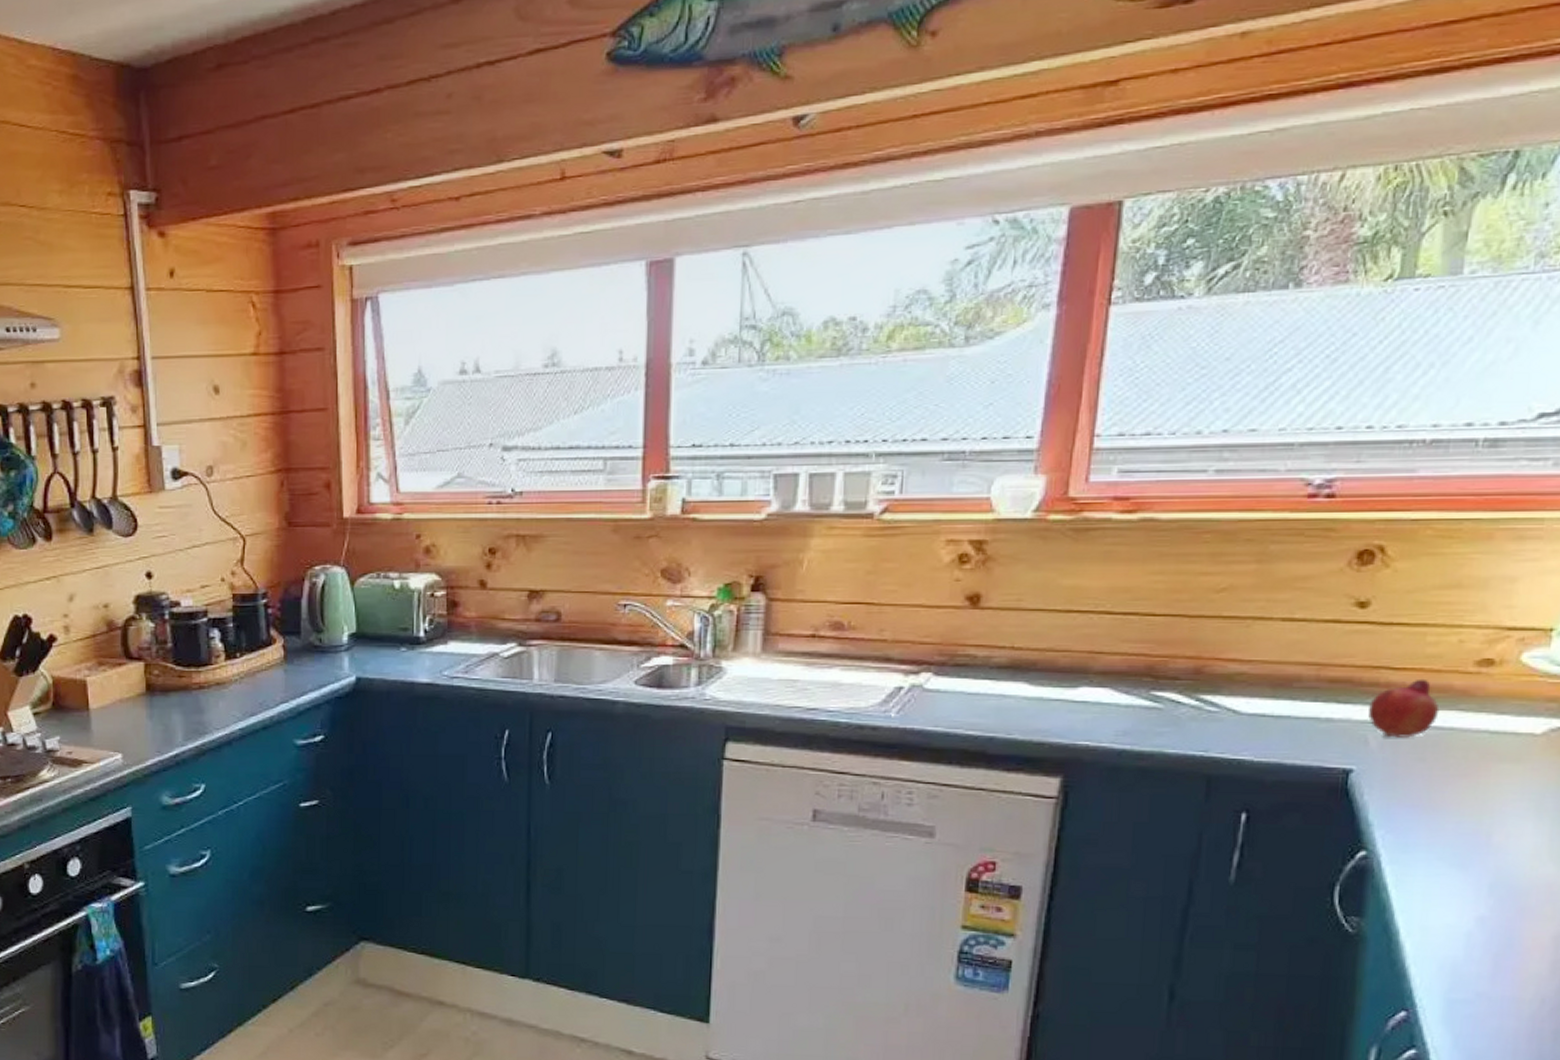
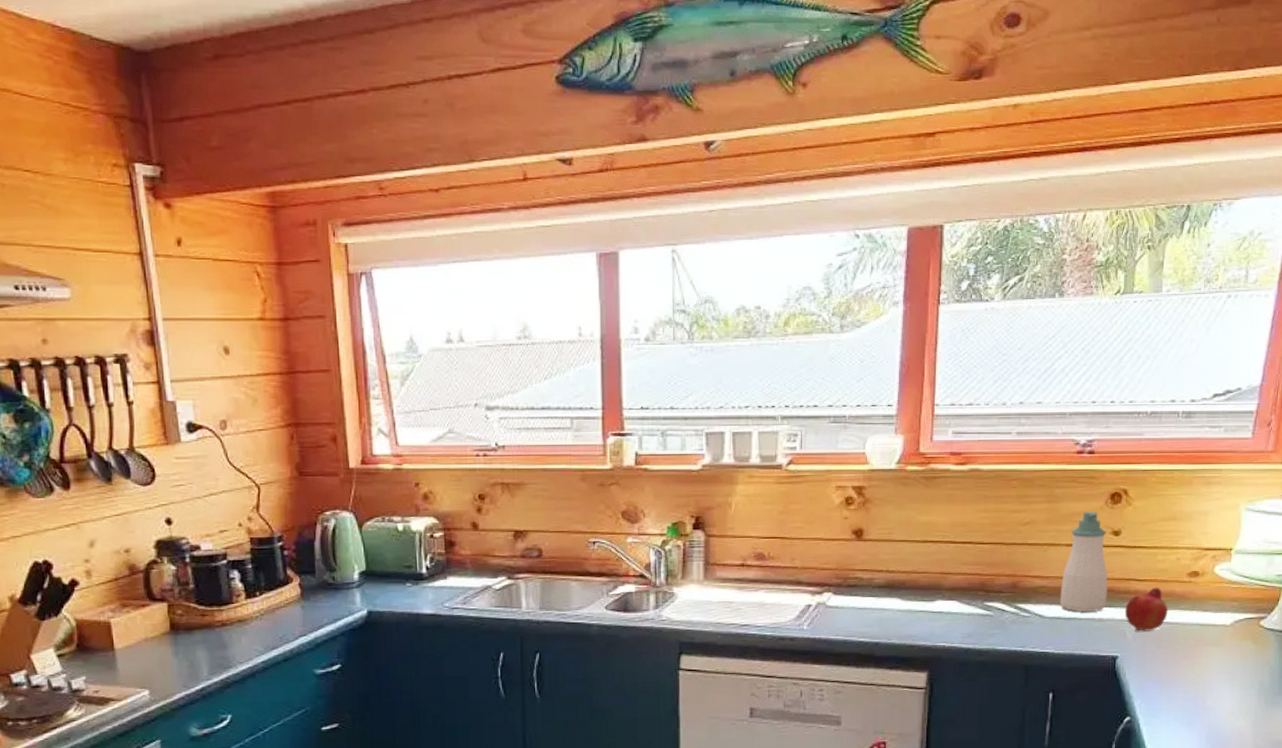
soap bottle: none [1265,574,1347,708] -> present [1059,511,1108,612]

